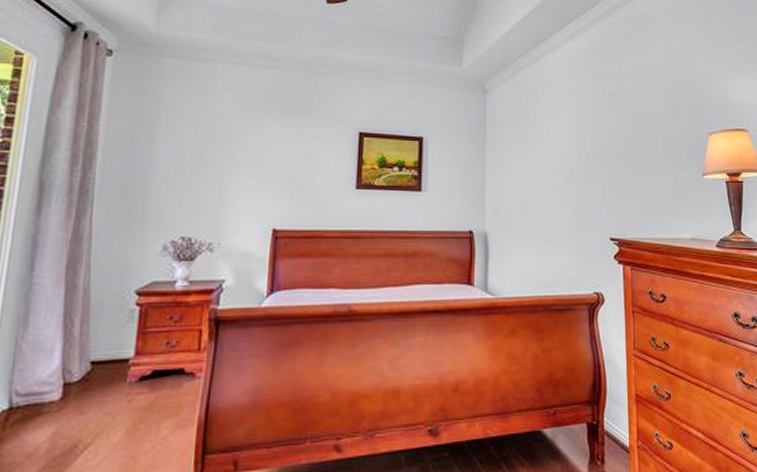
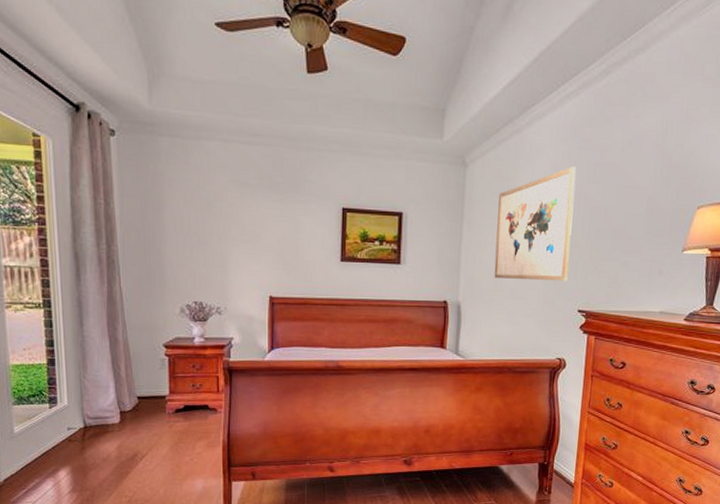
wall art: none [521,94,595,208] -> present [494,166,576,282]

